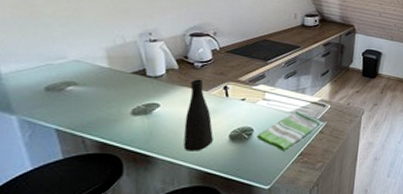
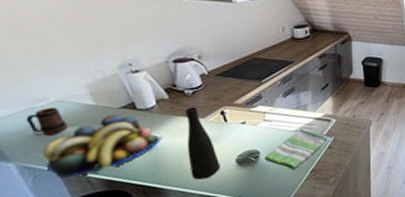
mug: none [40,66,78,93] -> present [25,107,67,136]
fruit bowl: none [46,78,164,136] -> present [41,114,162,178]

